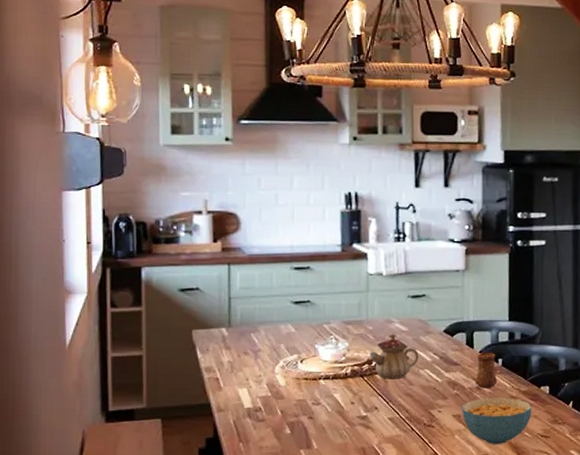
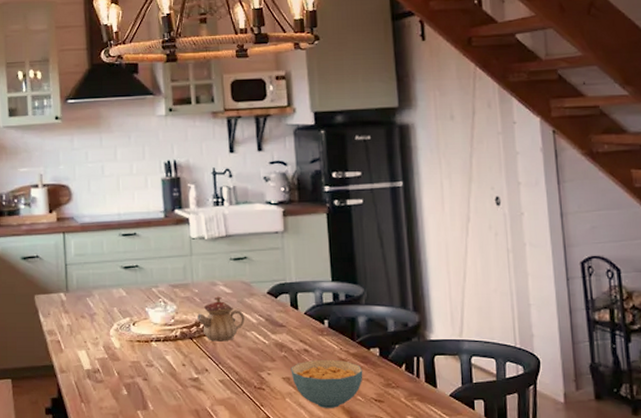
cup: present [475,353,497,388] -> none [302,314,324,350]

